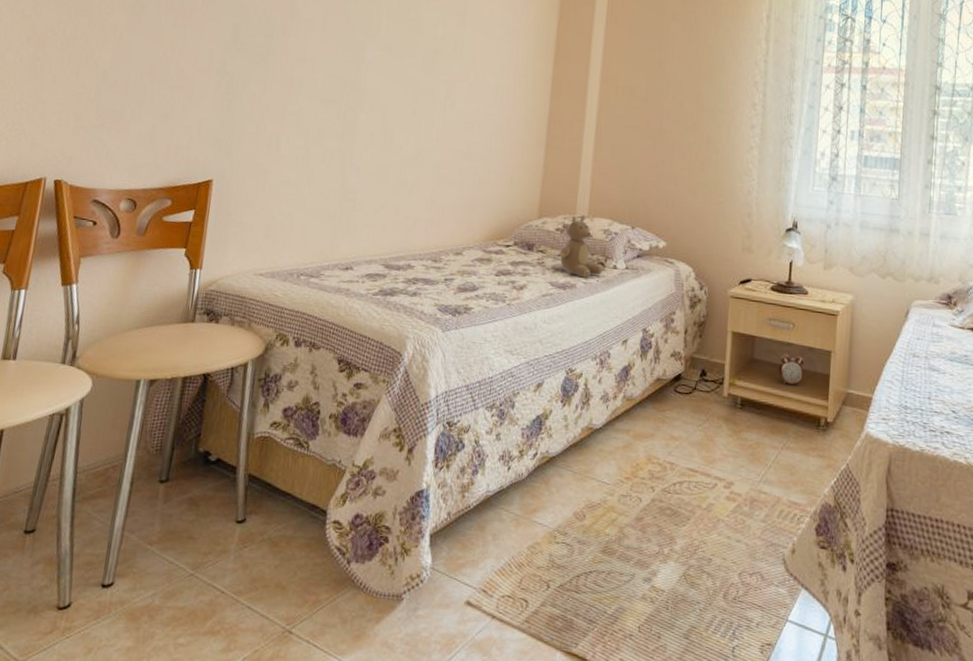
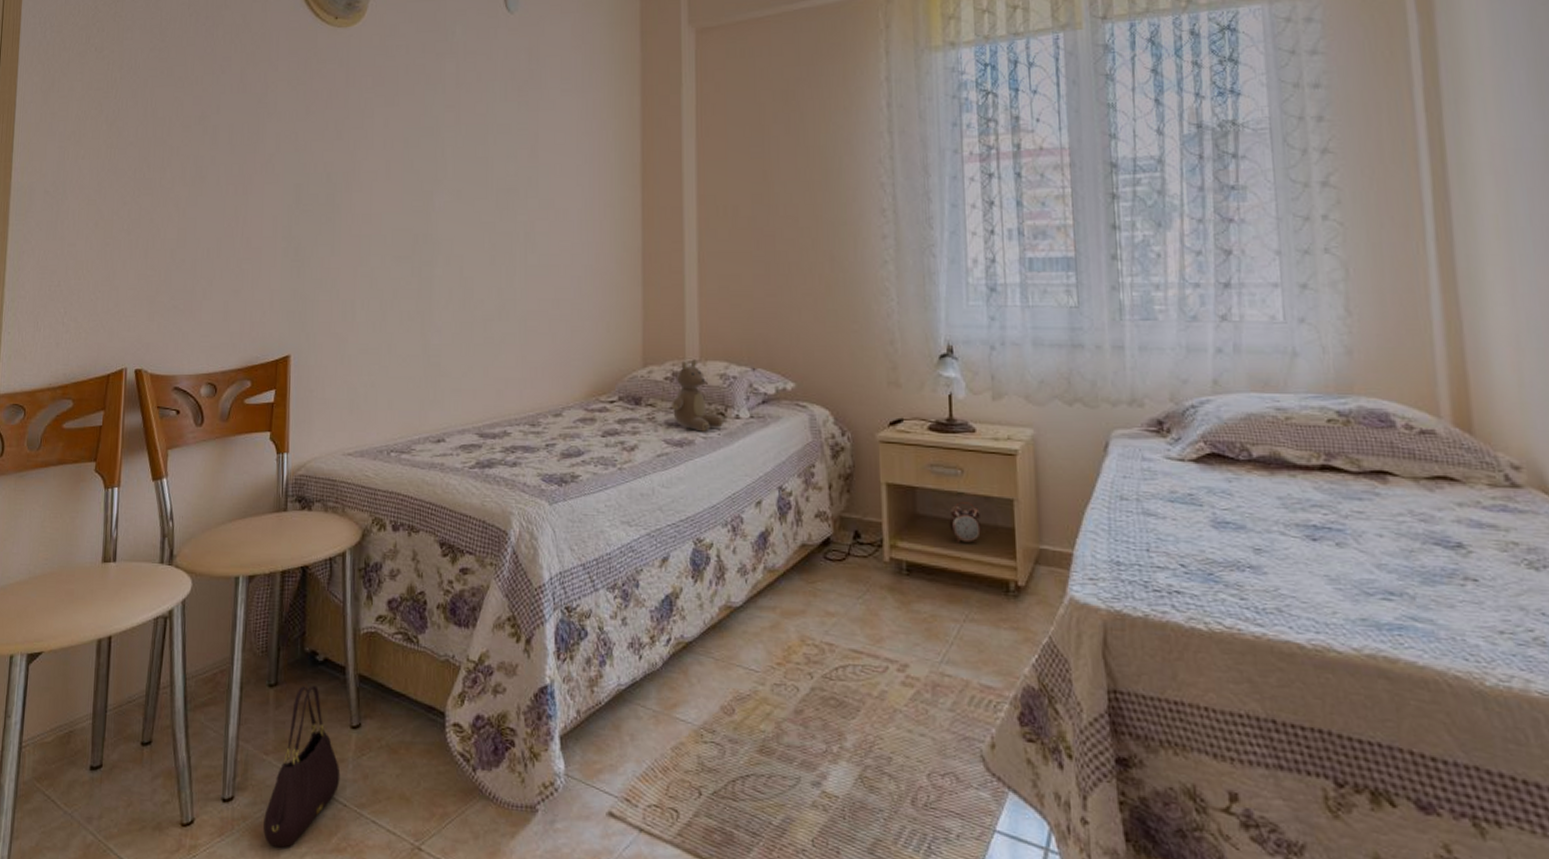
handbag: none [140,482,222,631] -> present [263,685,341,848]

